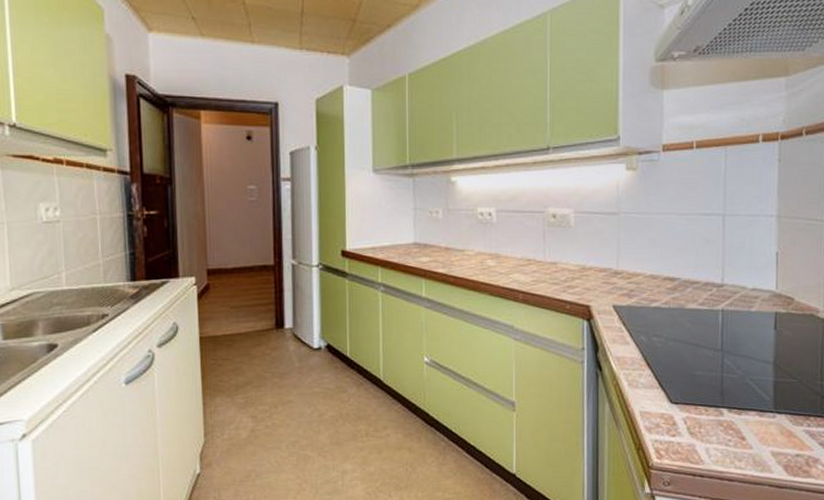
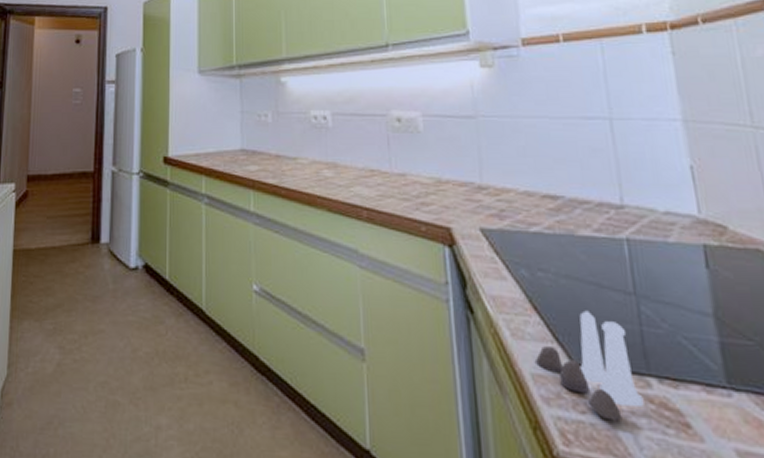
salt and pepper shaker set: none [643,364,716,440] -> present [534,310,644,421]

